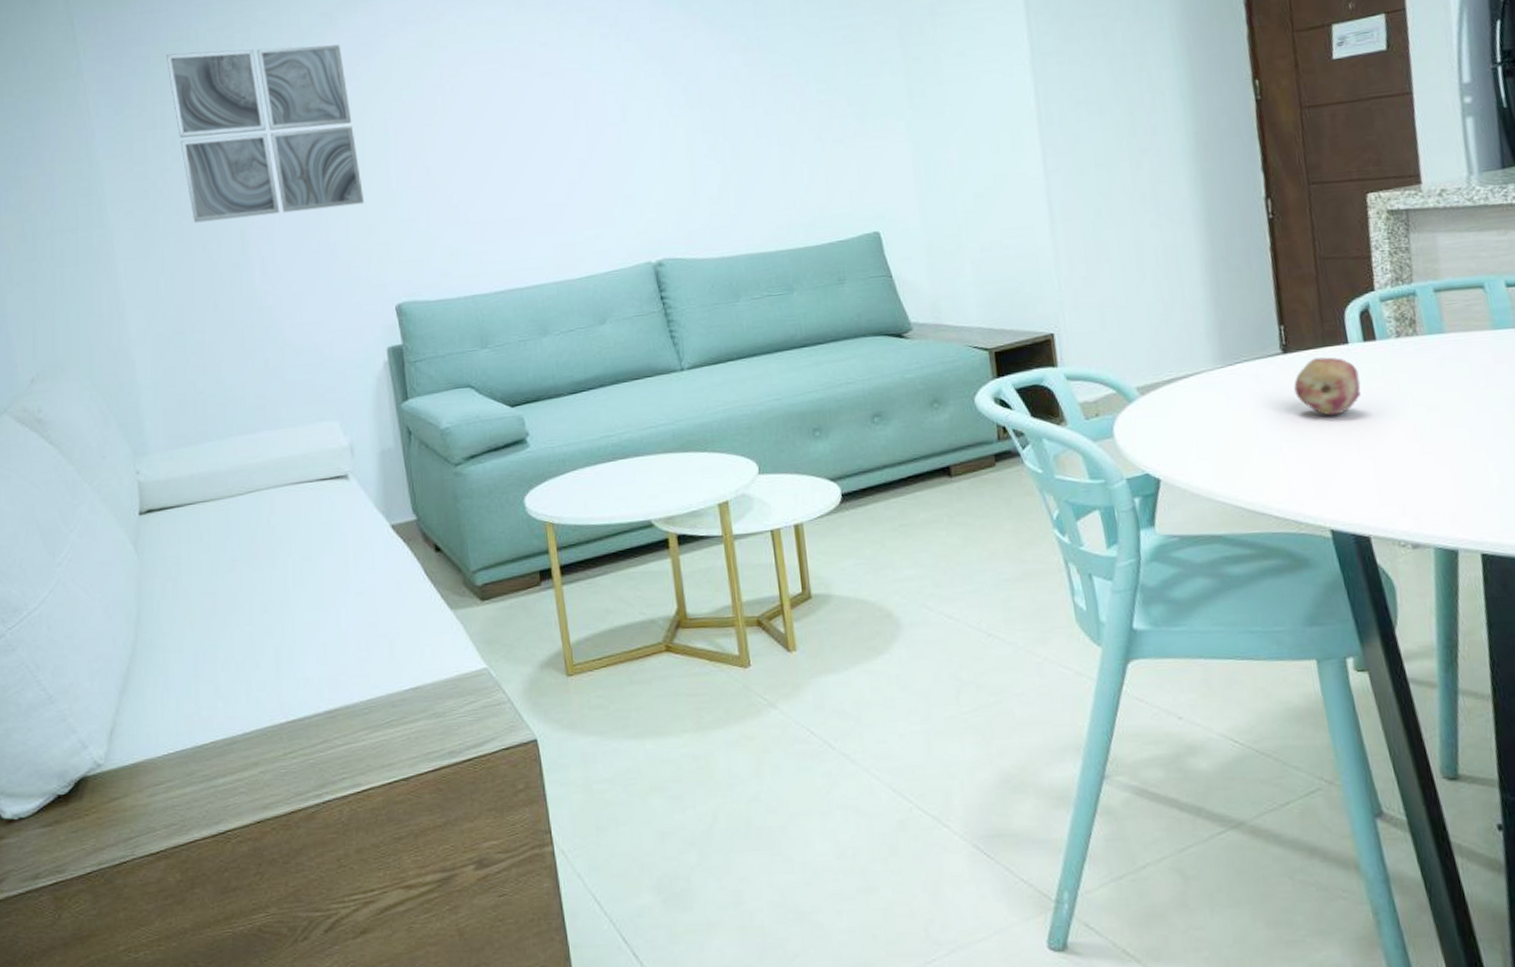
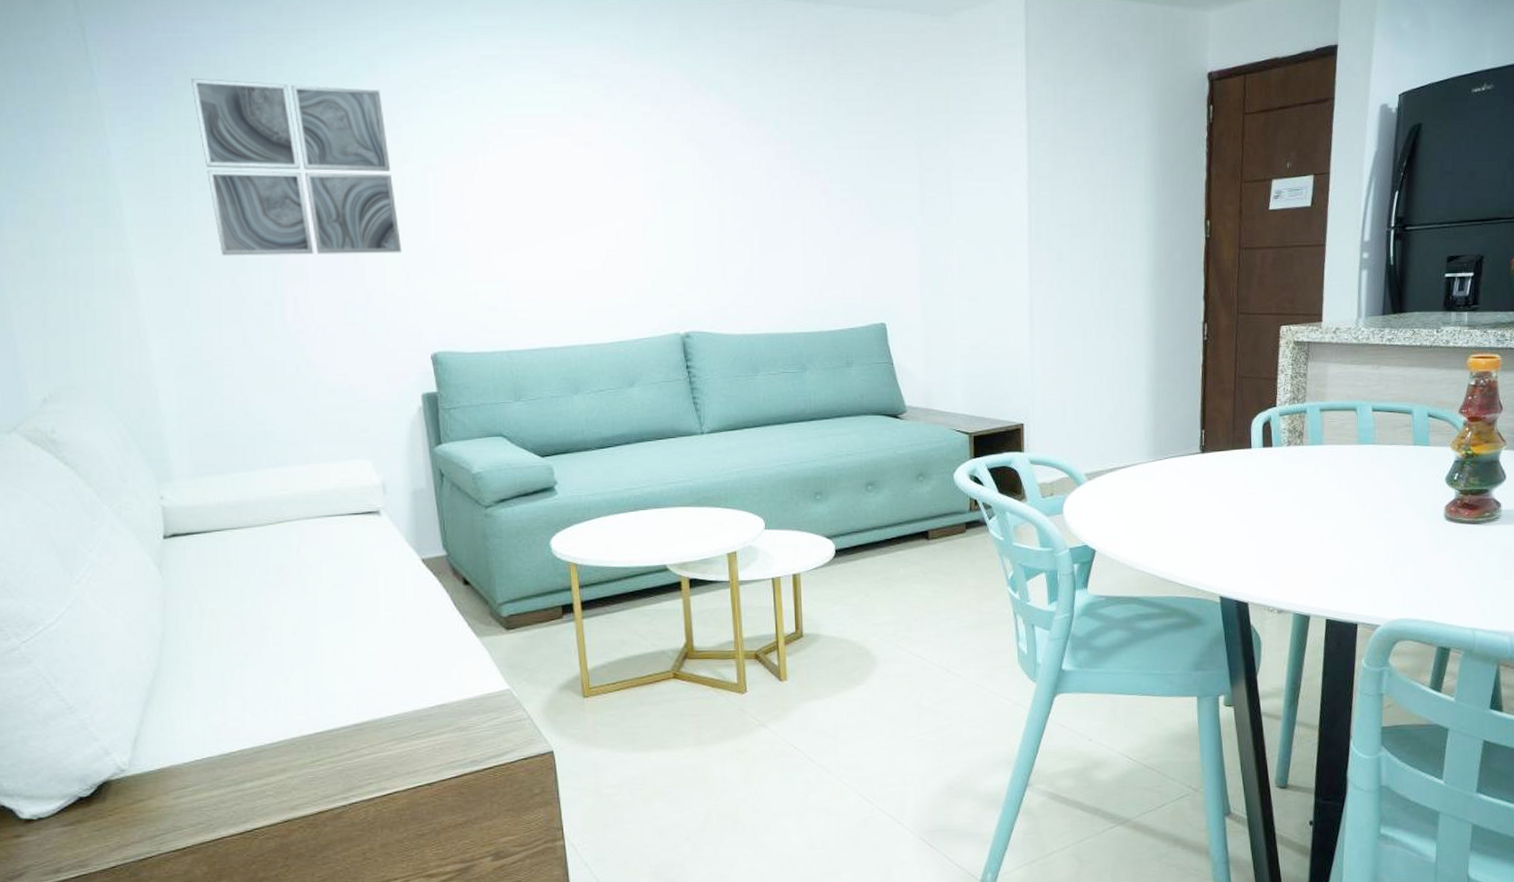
fruit: present [1293,357,1361,416] -> none [1206,458,1256,506]

